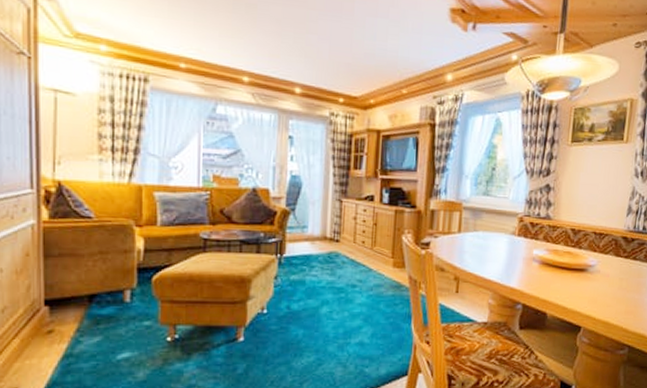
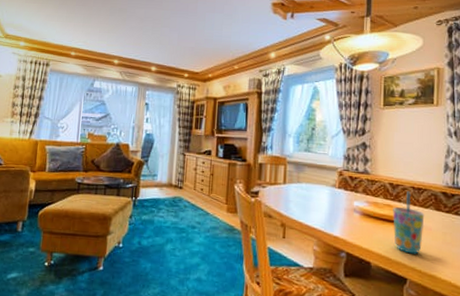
cup: none [571,237,604,302] -> present [393,191,425,254]

